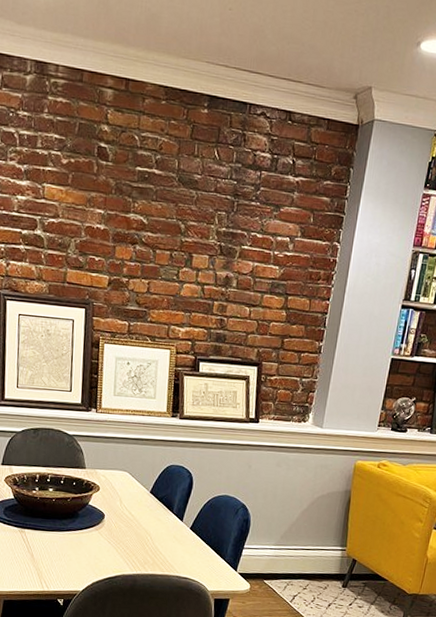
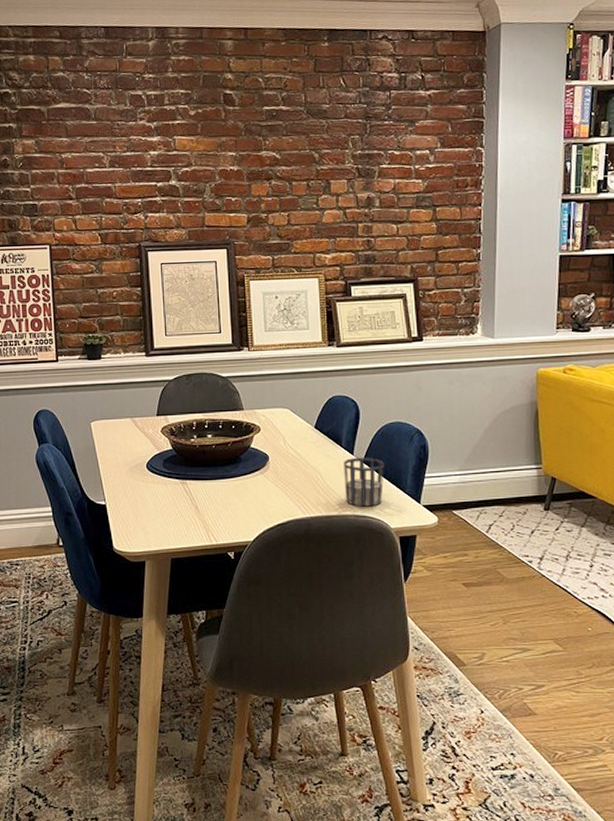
cup: none [170,523,209,570] -> present [344,457,384,507]

